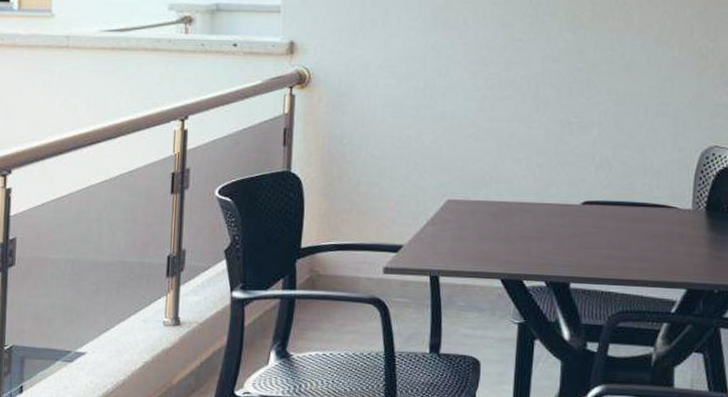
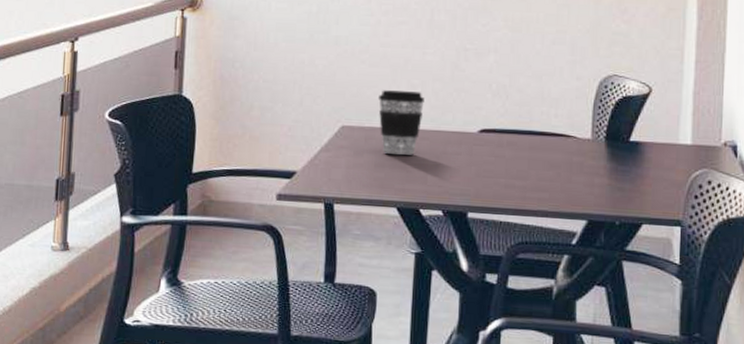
coffee cup: none [483,164,529,228] -> present [377,90,425,155]

